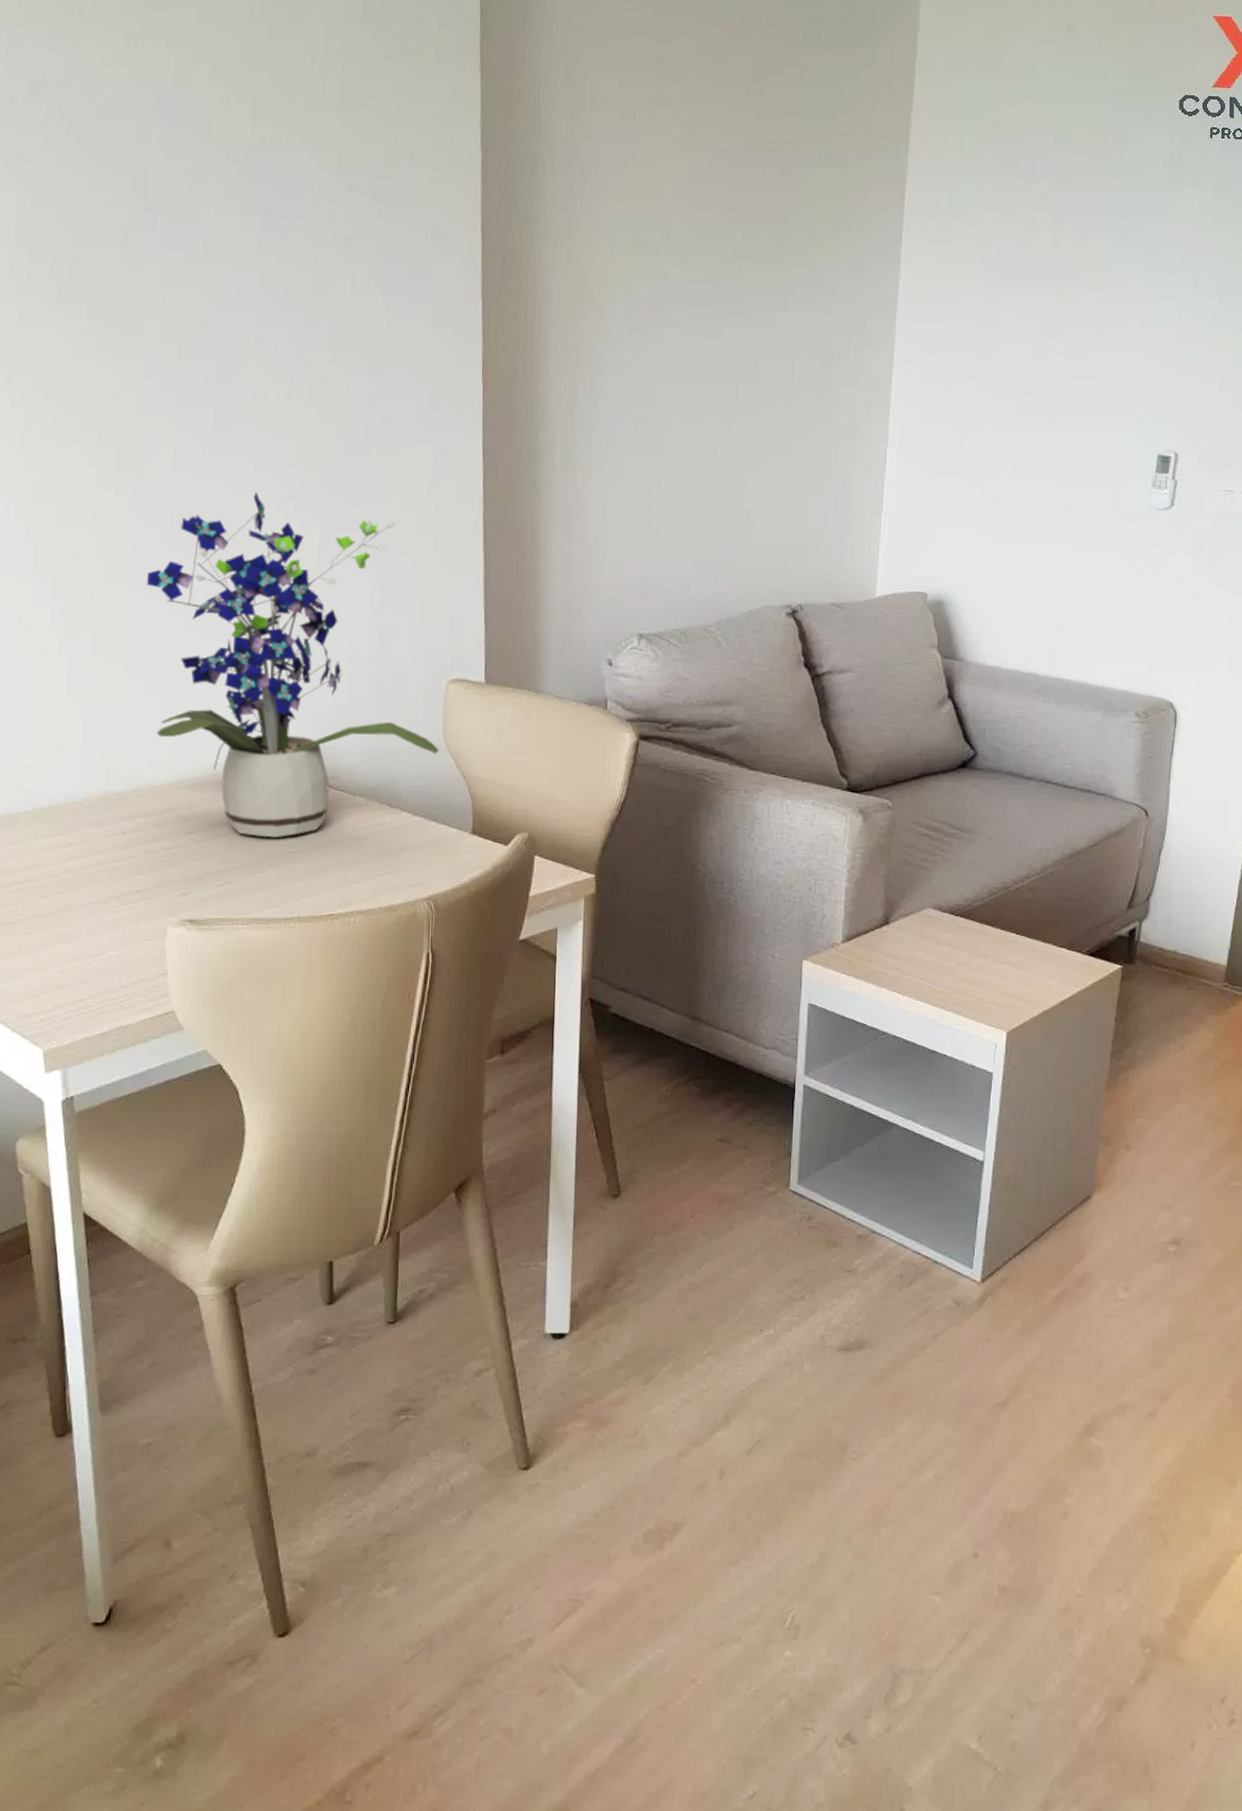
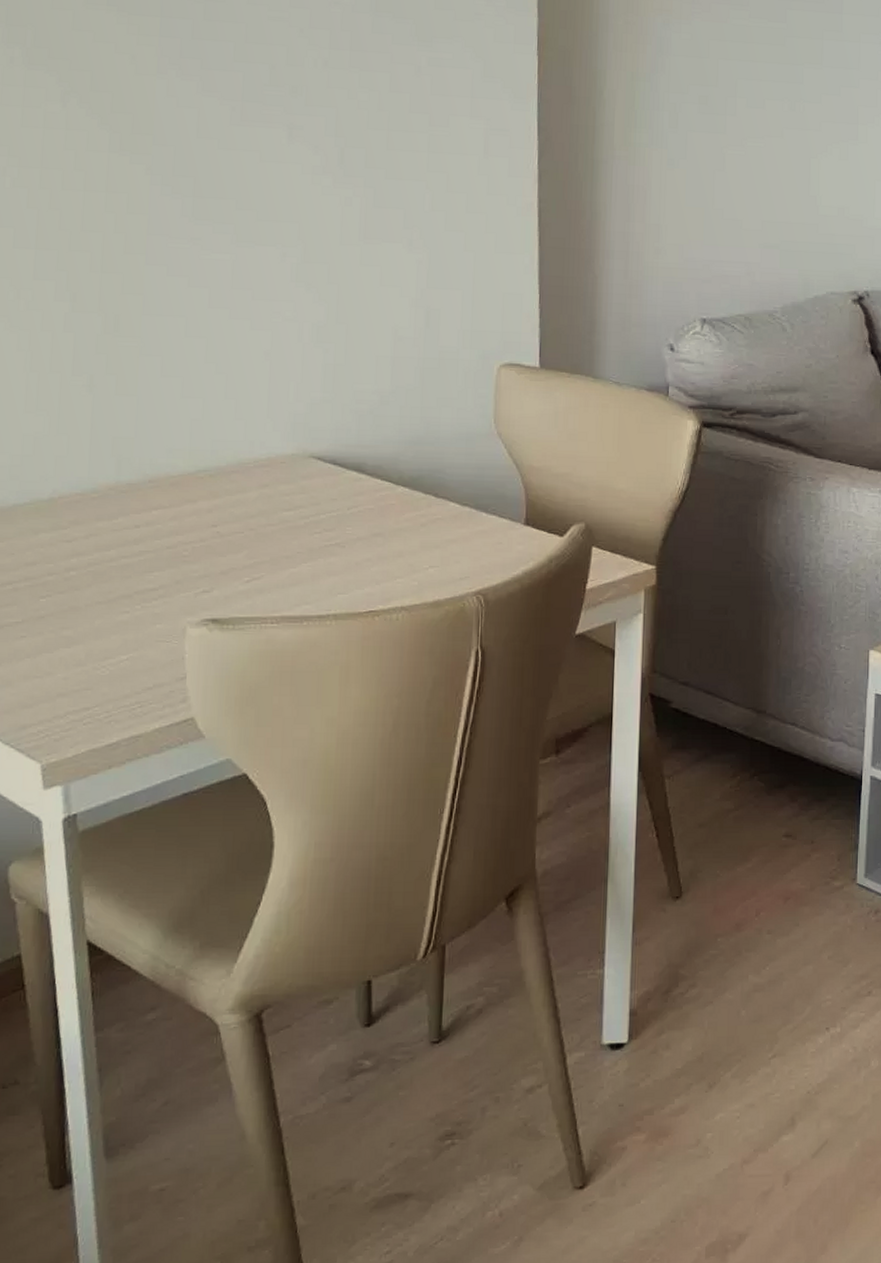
potted plant: present [146,491,439,837] -> none [164,163,490,530]

